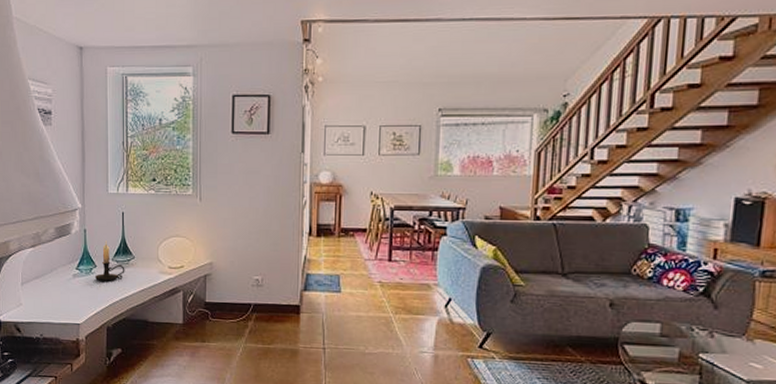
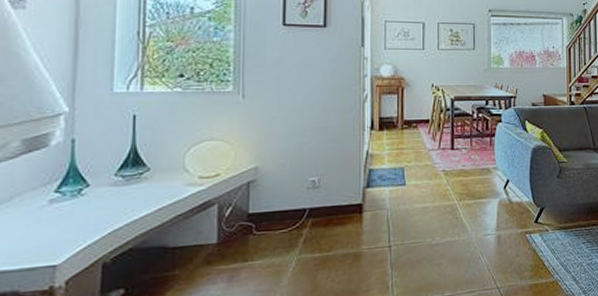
candle holder: present [95,241,125,282] -> none [87,151,135,204]

